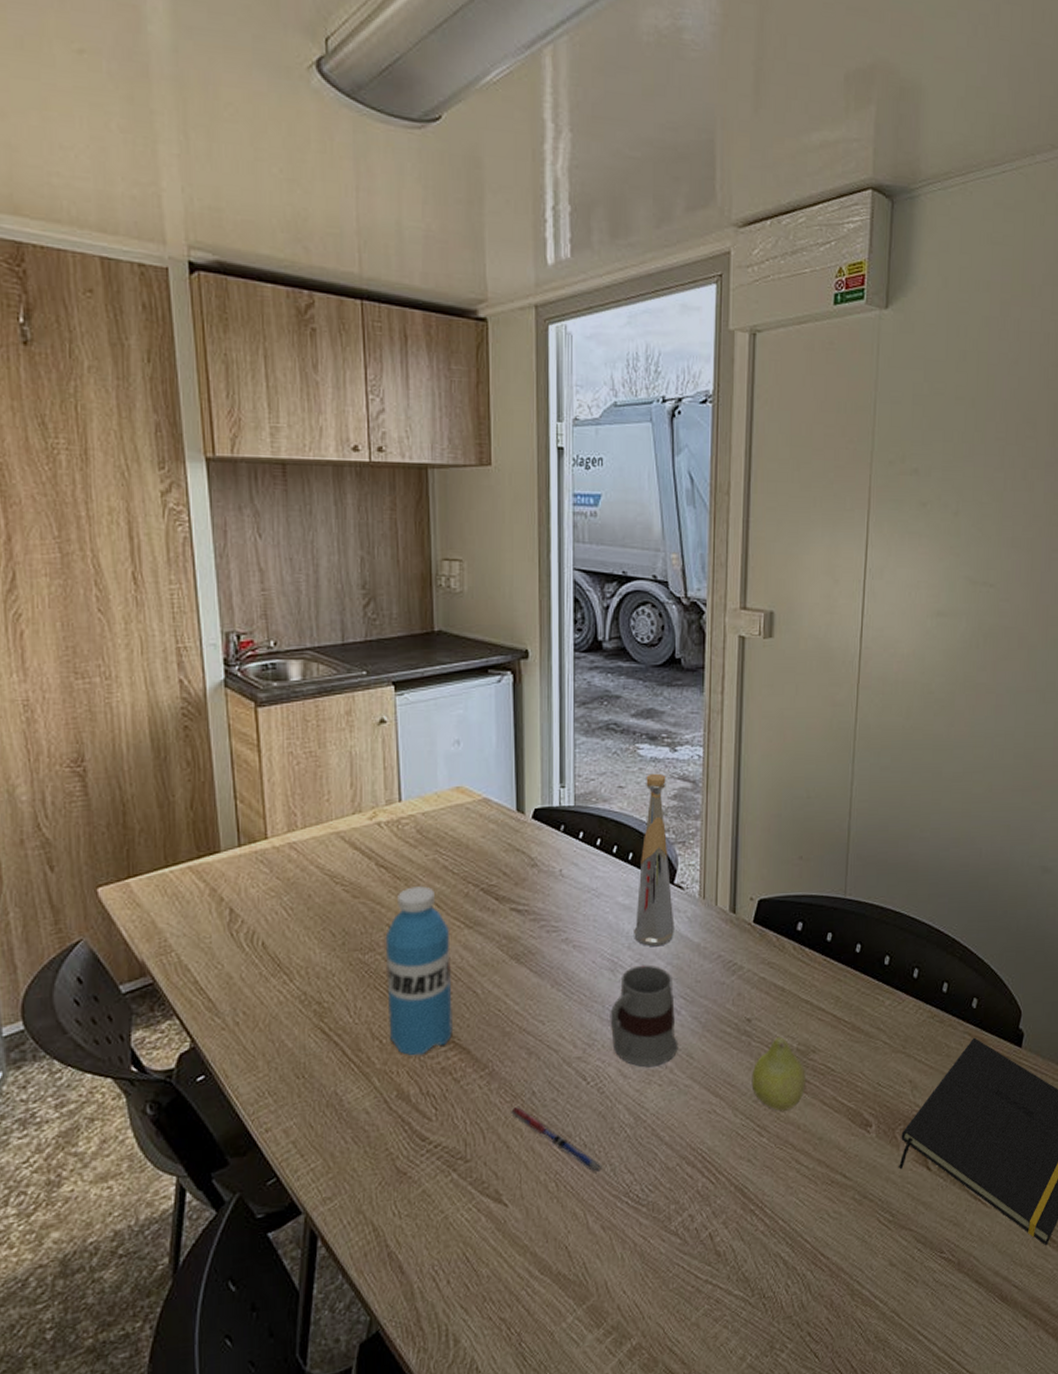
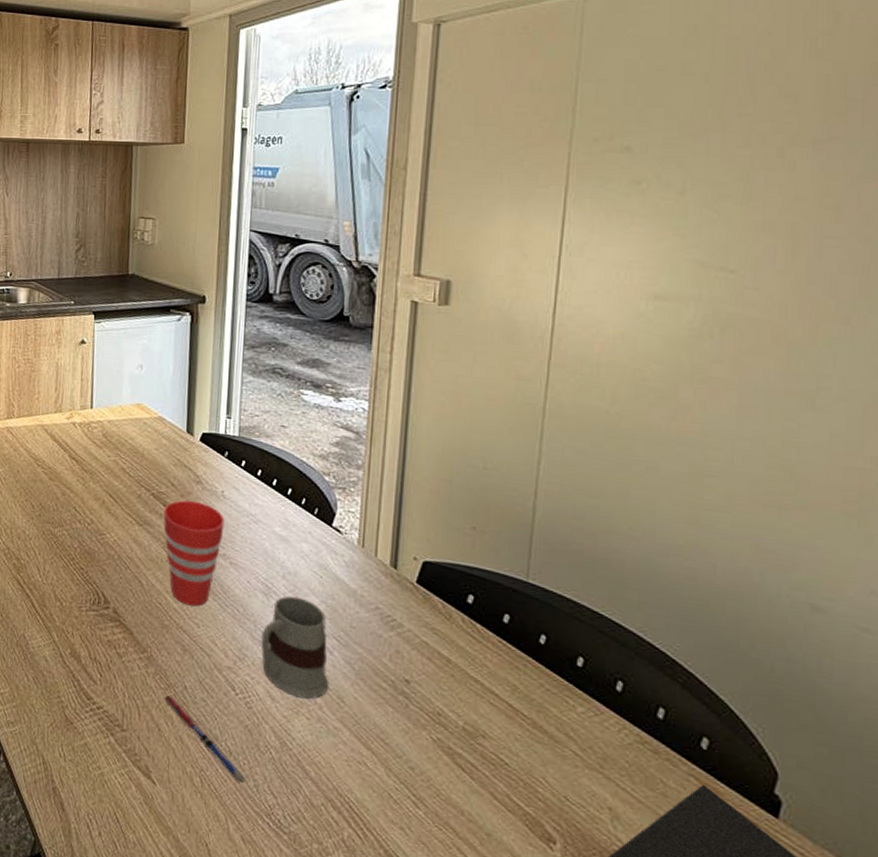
water bottle: present [385,885,452,1056] -> none [68,480,123,625]
cup: none [496,887,565,1004] -> present [163,500,225,607]
bottle: present [634,773,675,947] -> none [289,418,331,584]
fruit: present [751,1037,806,1111] -> none [408,708,473,791]

